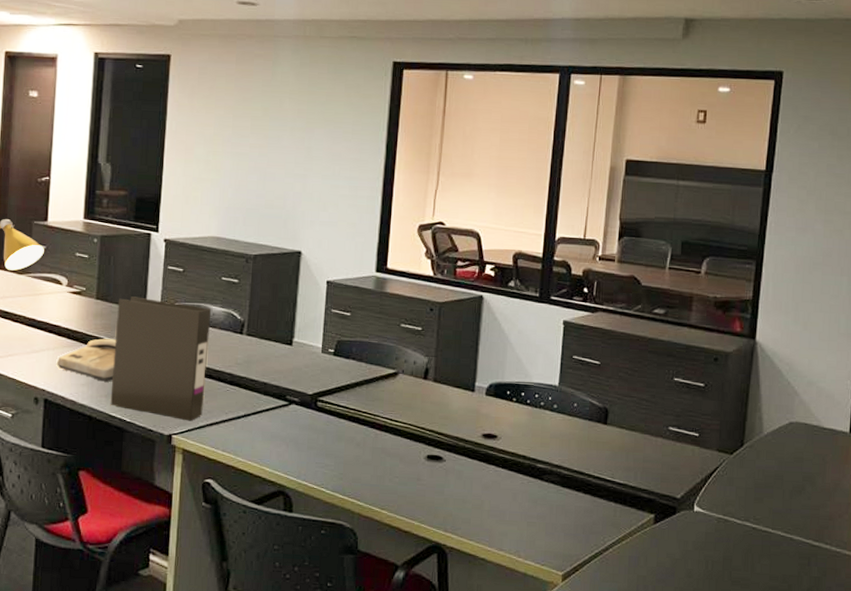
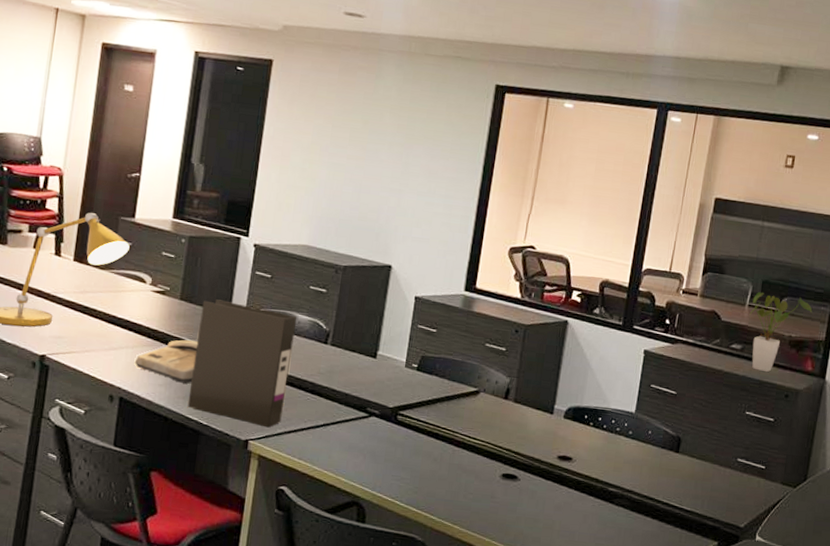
house plant: none [670,253,737,336] -> present [749,291,813,373]

